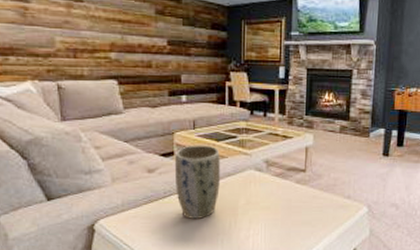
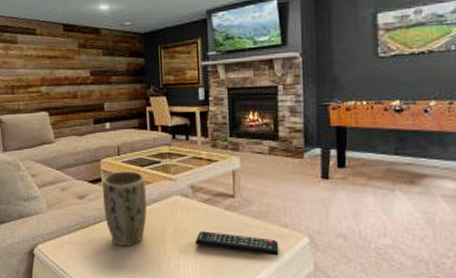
remote control: none [265,203,342,224] -> present [194,231,279,256]

